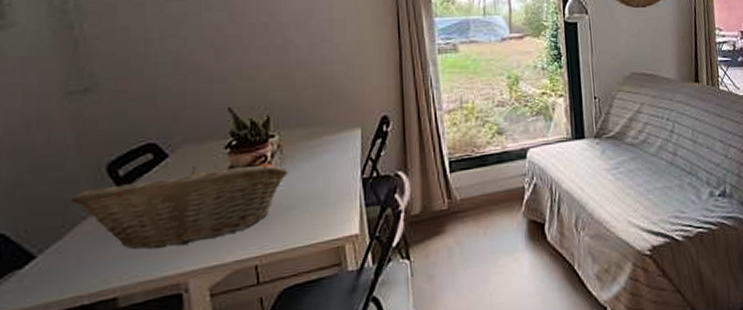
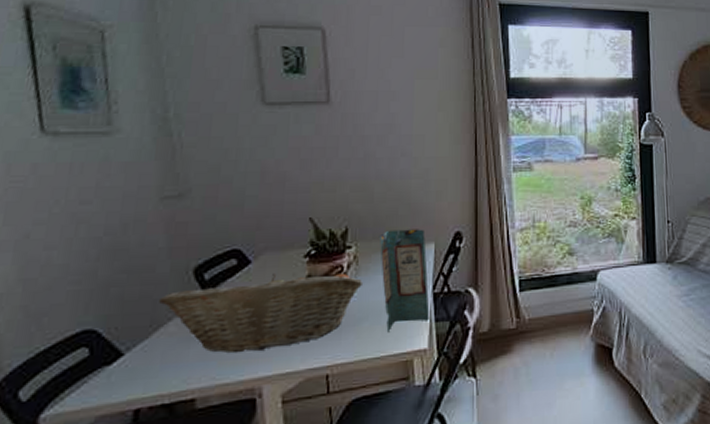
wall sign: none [302,115,360,220] -> present [379,229,430,333]

